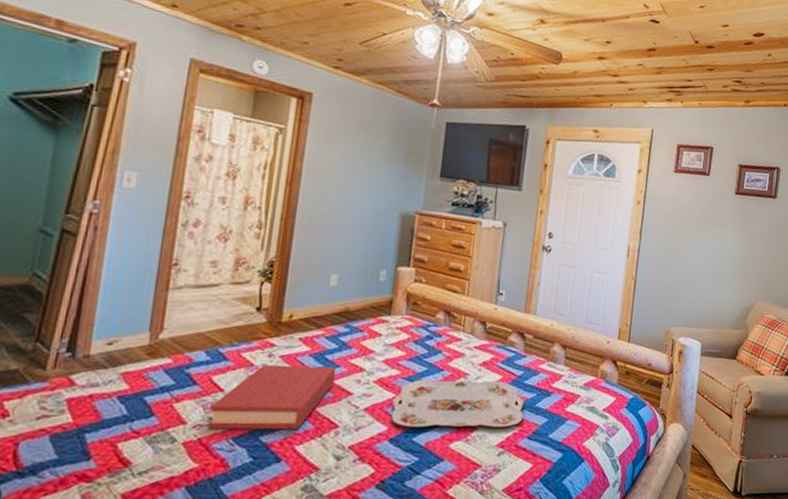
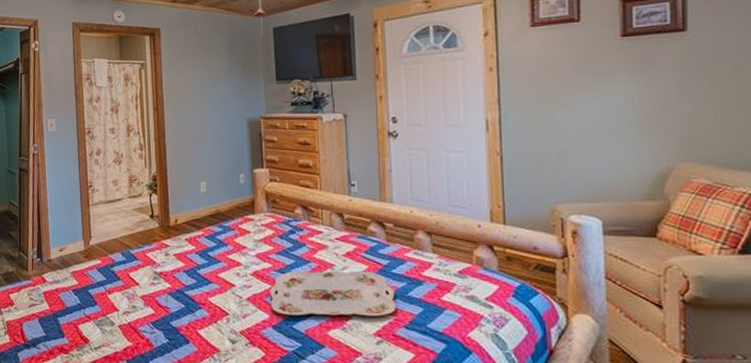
hardback book: present [207,364,336,430] -> none [132,262,219,317]

